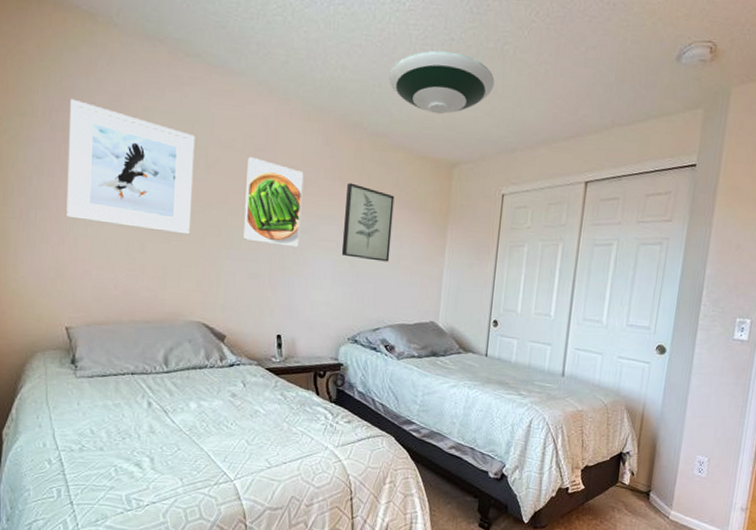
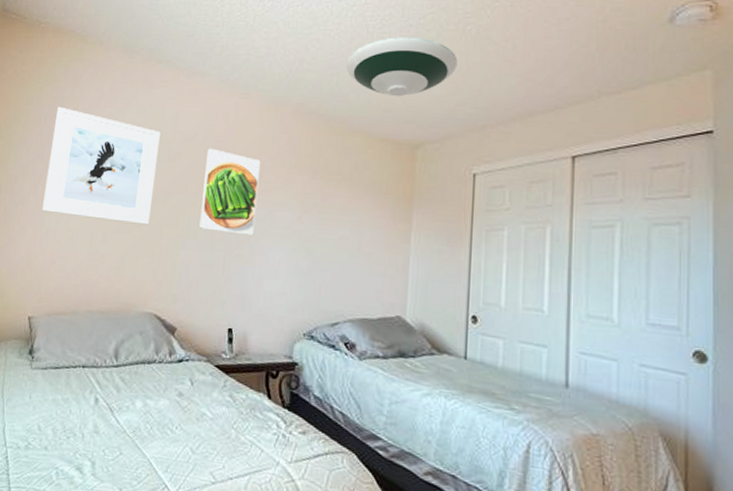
wall art: present [341,182,395,262] -> none [297,168,354,250]

